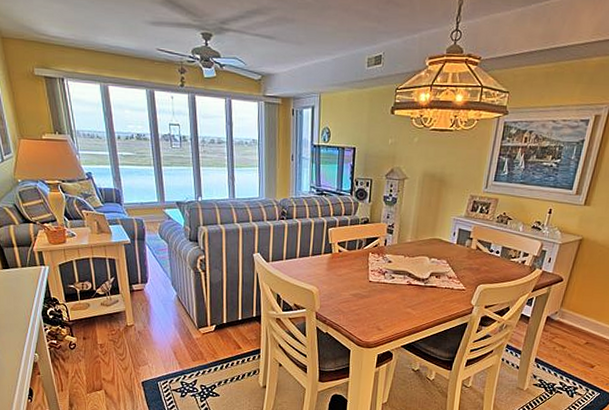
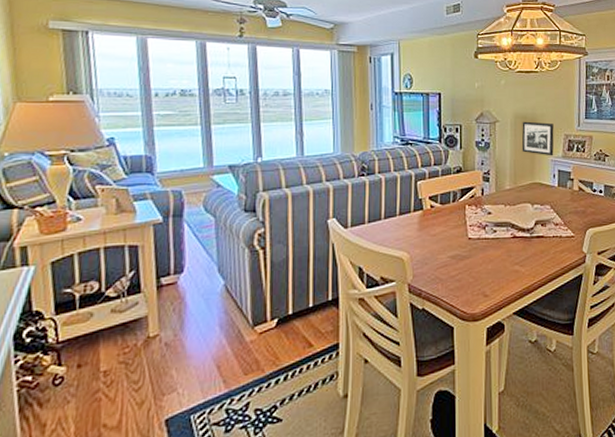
picture frame: none [426,180,461,216] -> present [521,121,554,156]

